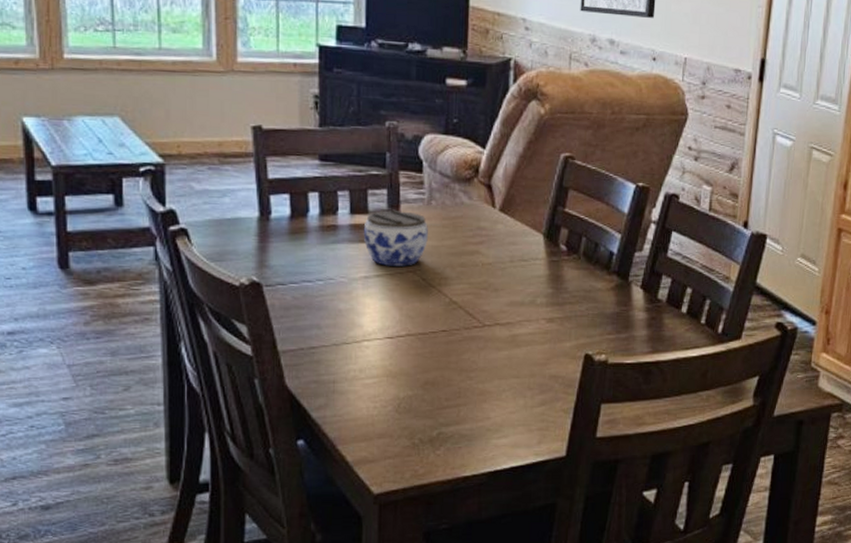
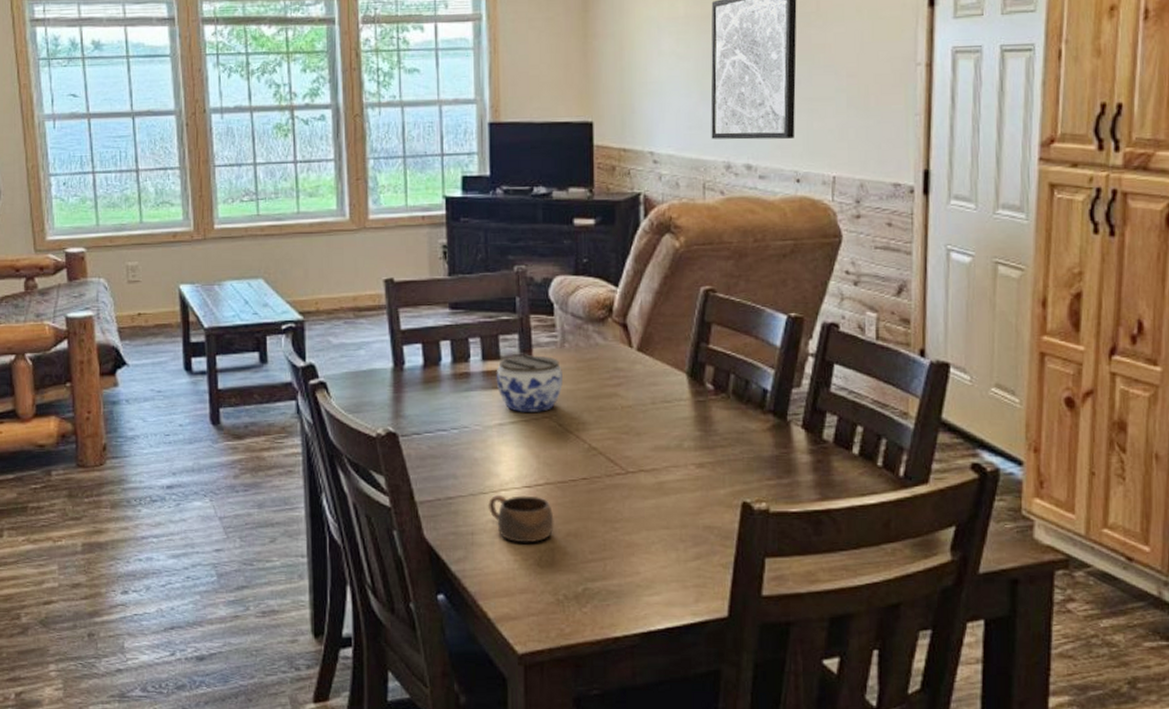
cup: none [350,344,414,391] -> present [487,494,554,543]

